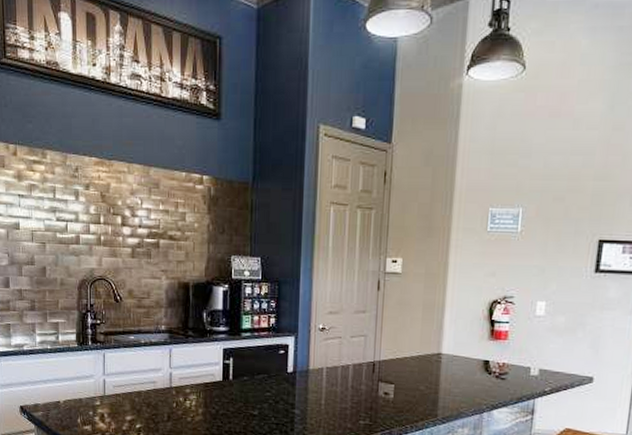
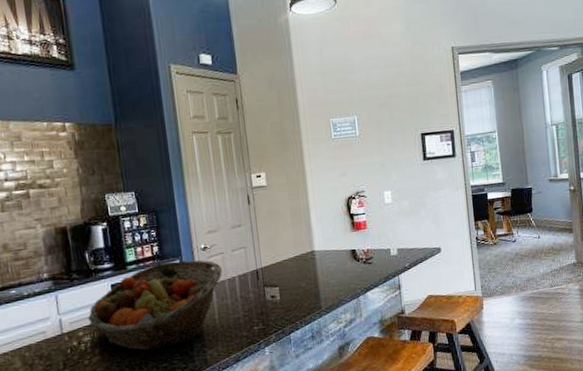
fruit basket: none [197,335,338,422] -> present [88,259,223,351]

